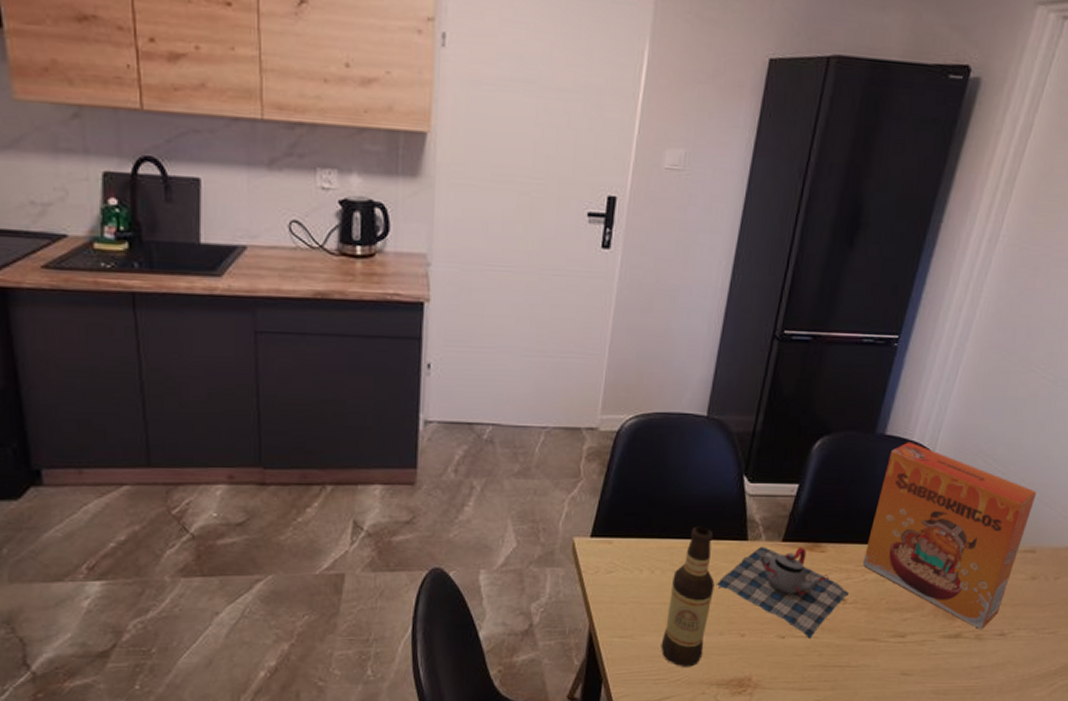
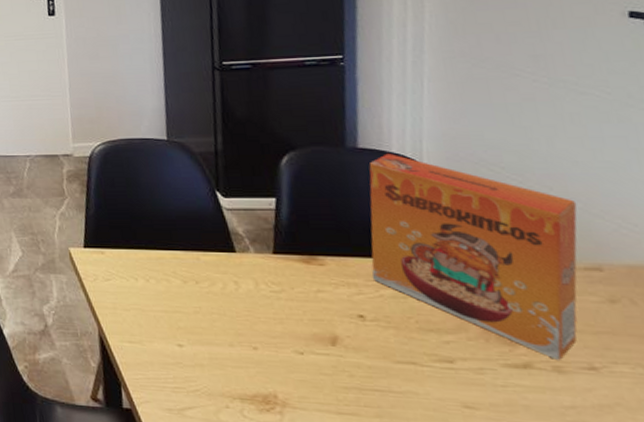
bottle: present [661,526,715,667] -> none [168,238,217,378]
teapot: present [716,547,849,639] -> none [214,259,366,357]

